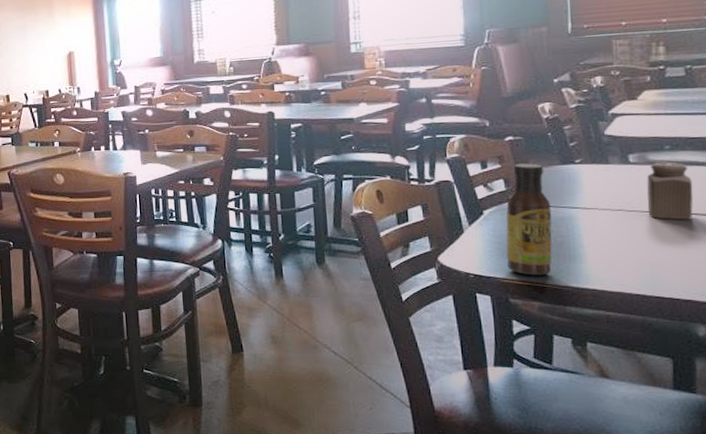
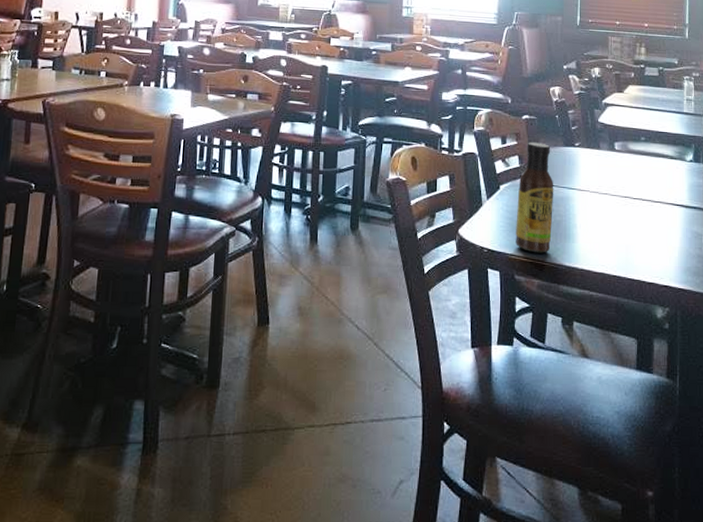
salt shaker: present [646,162,693,220] -> none [626,152,659,207]

